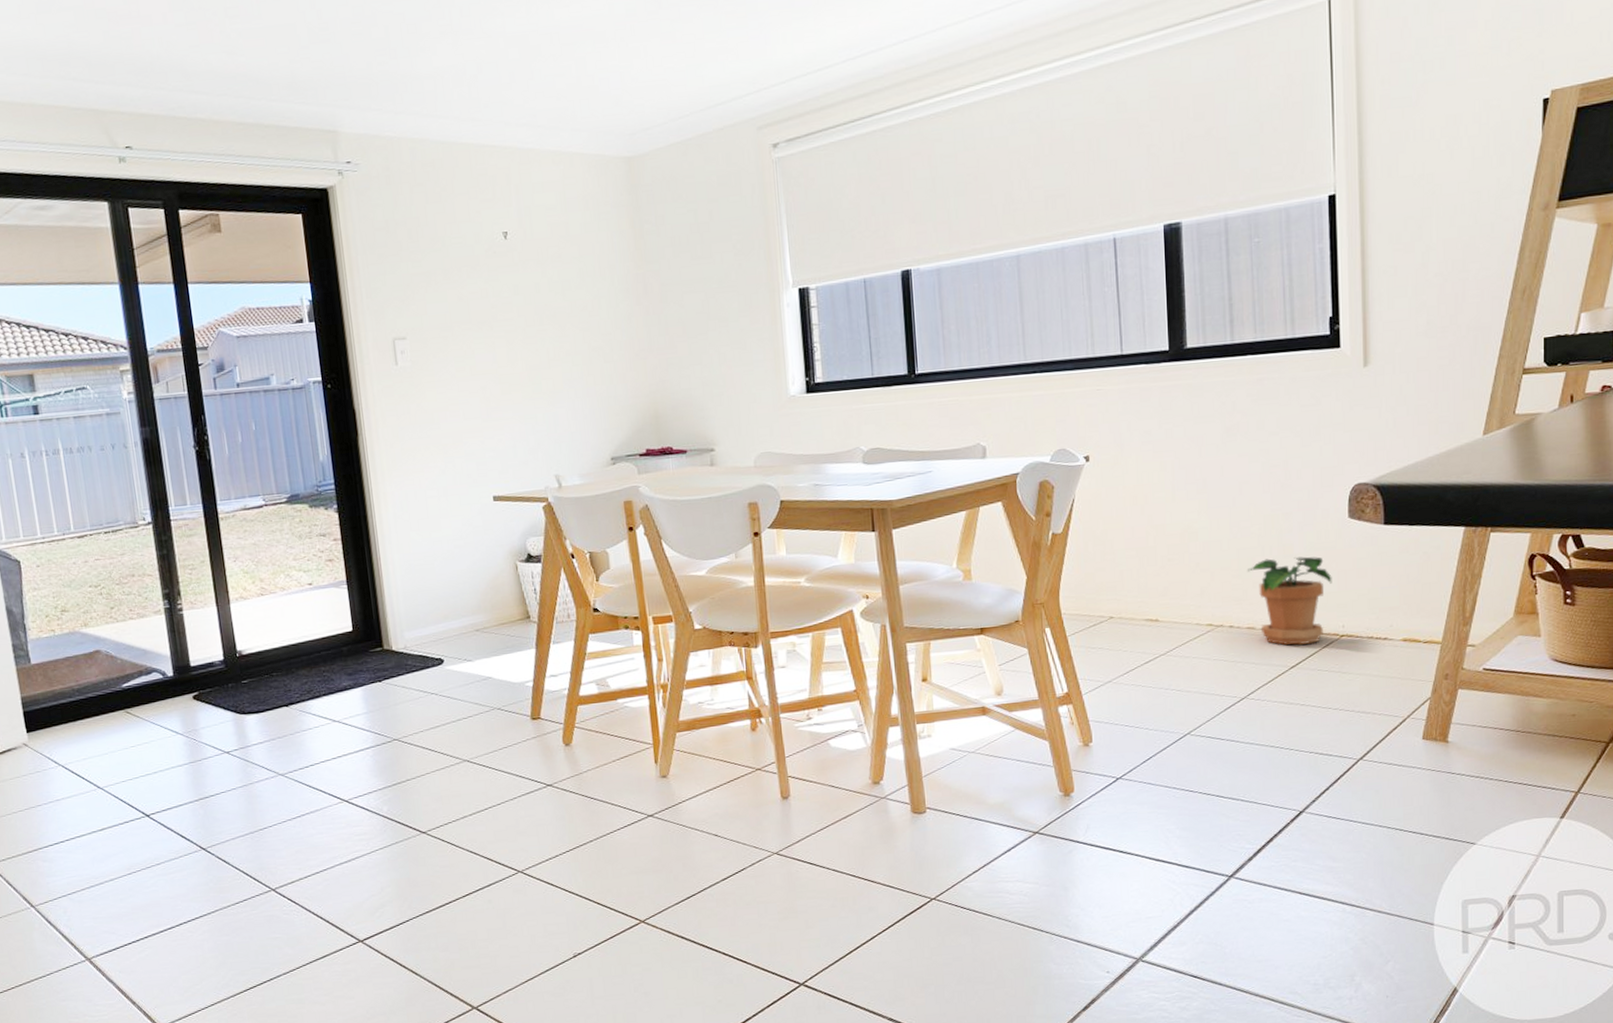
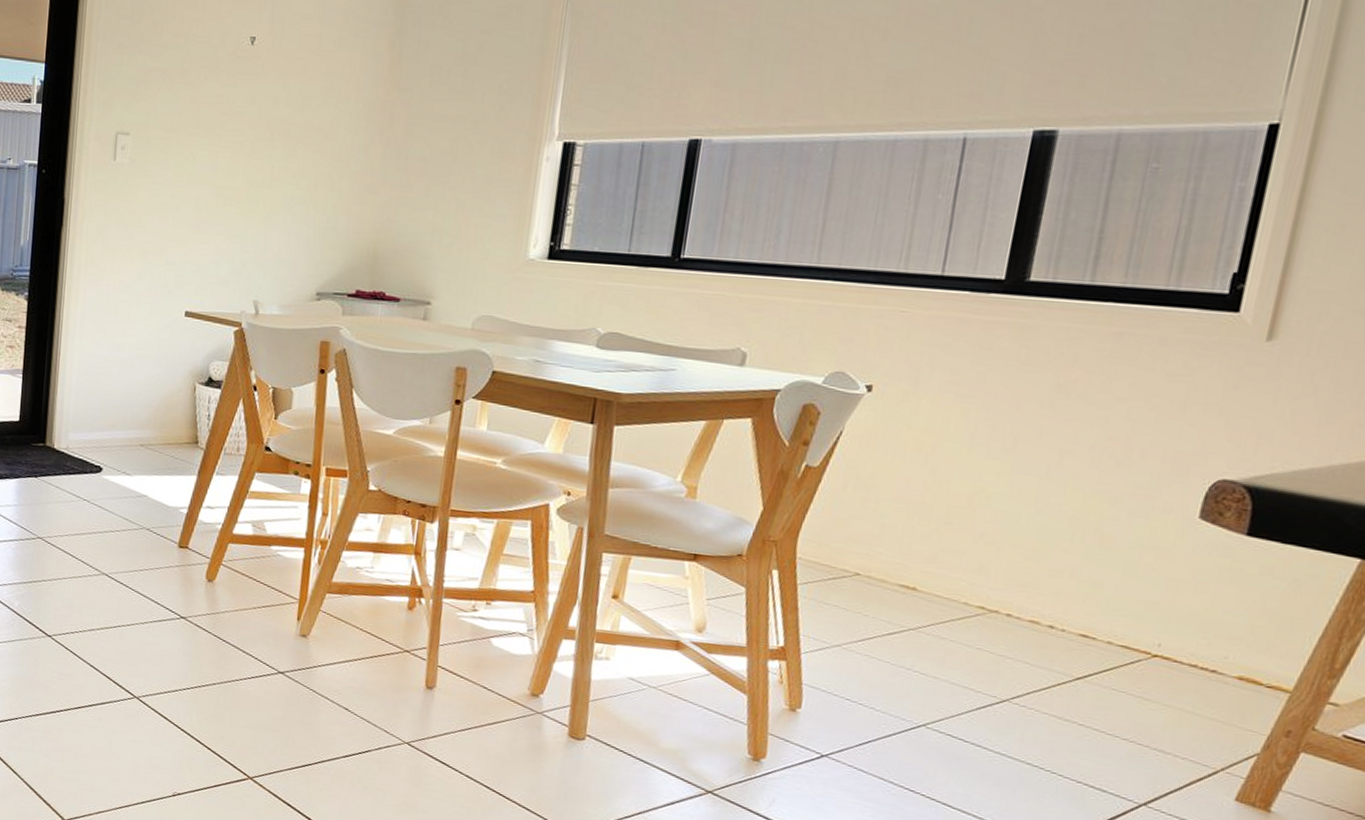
potted plant: present [1247,556,1332,646] -> none [1045,545,1159,657]

